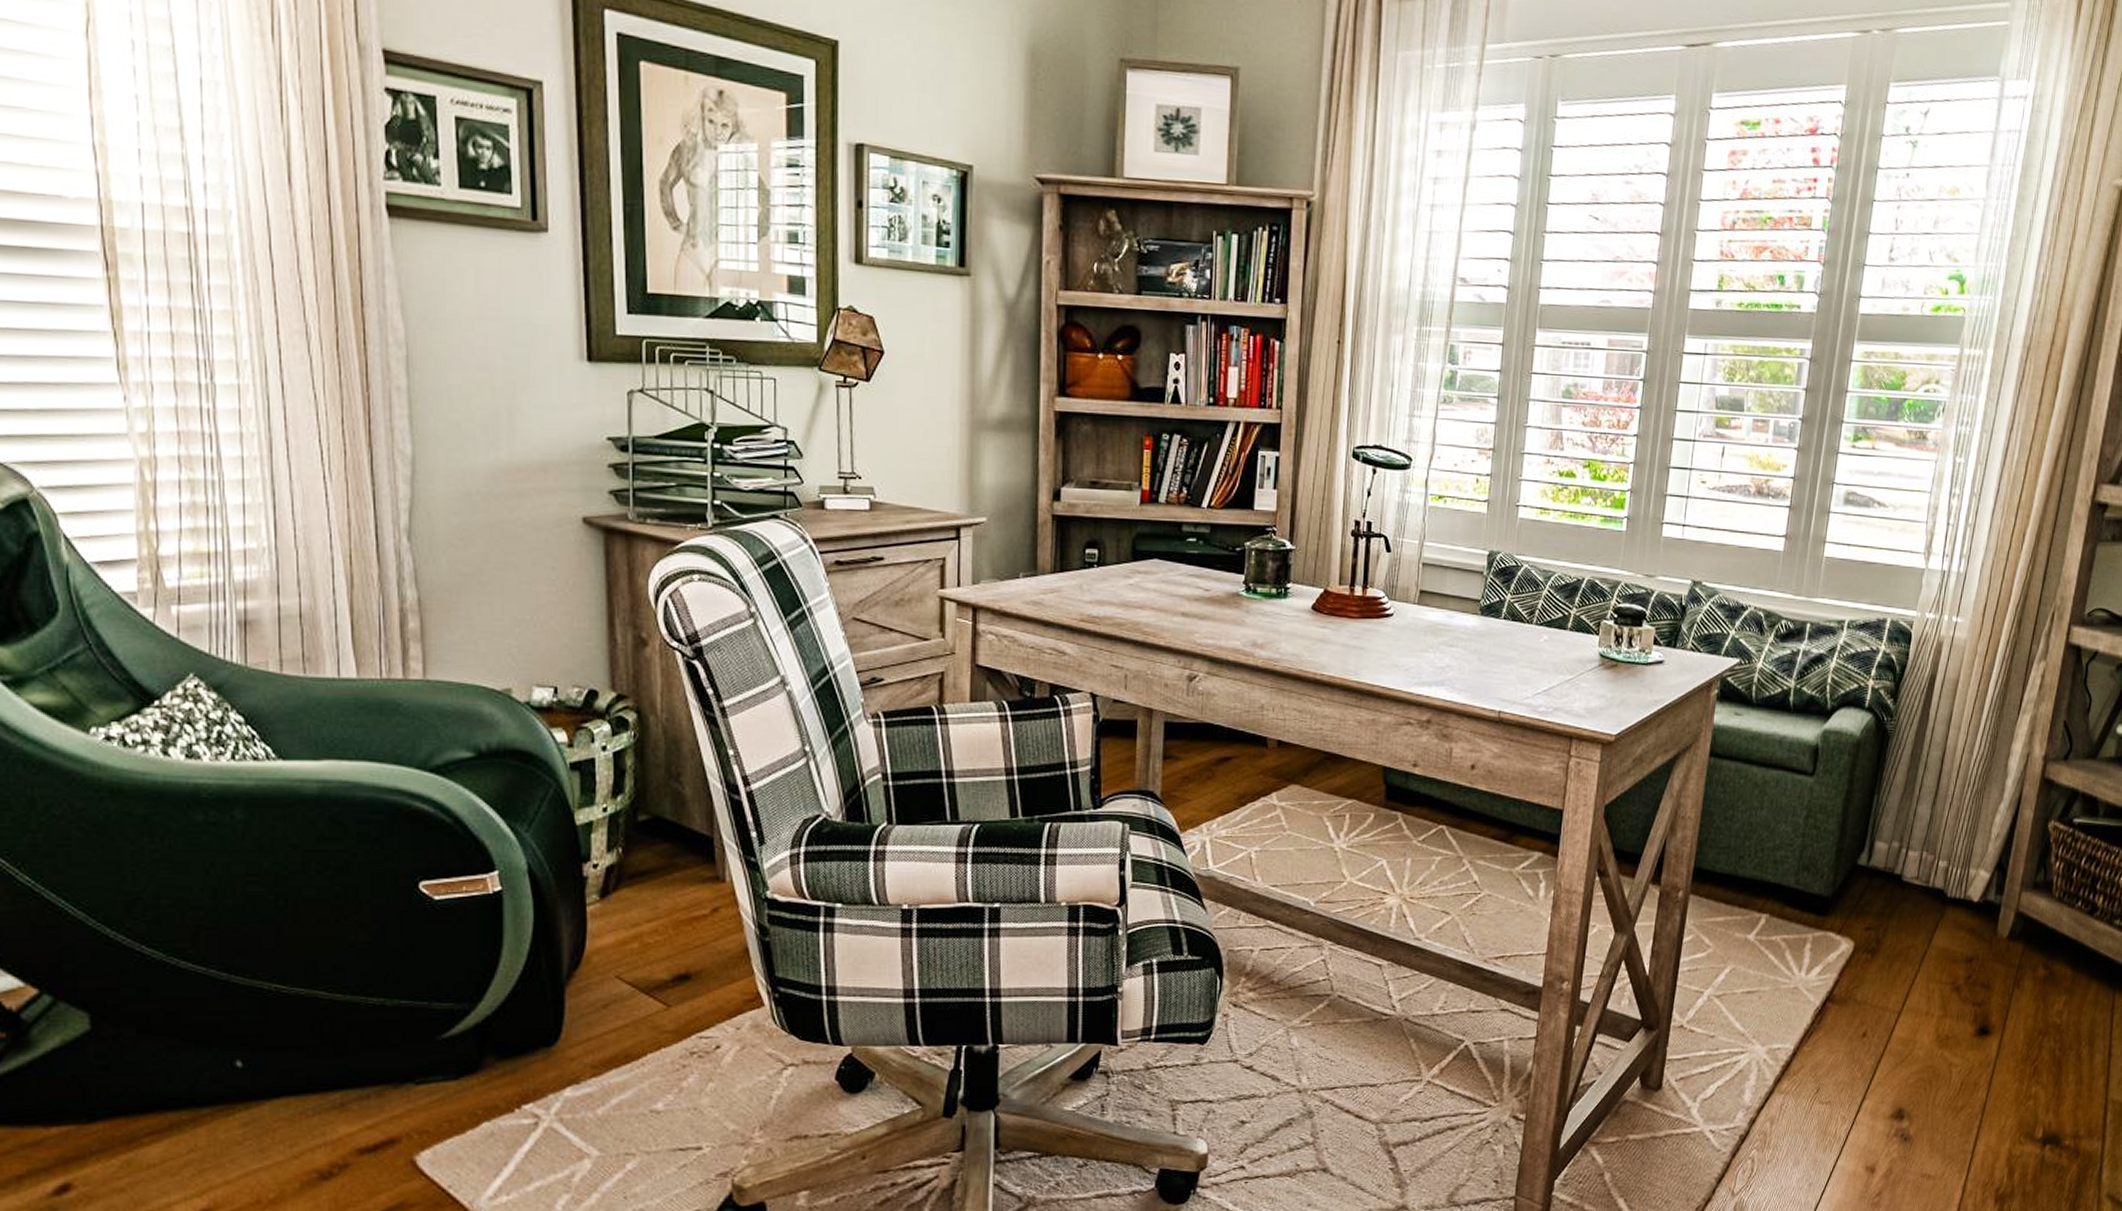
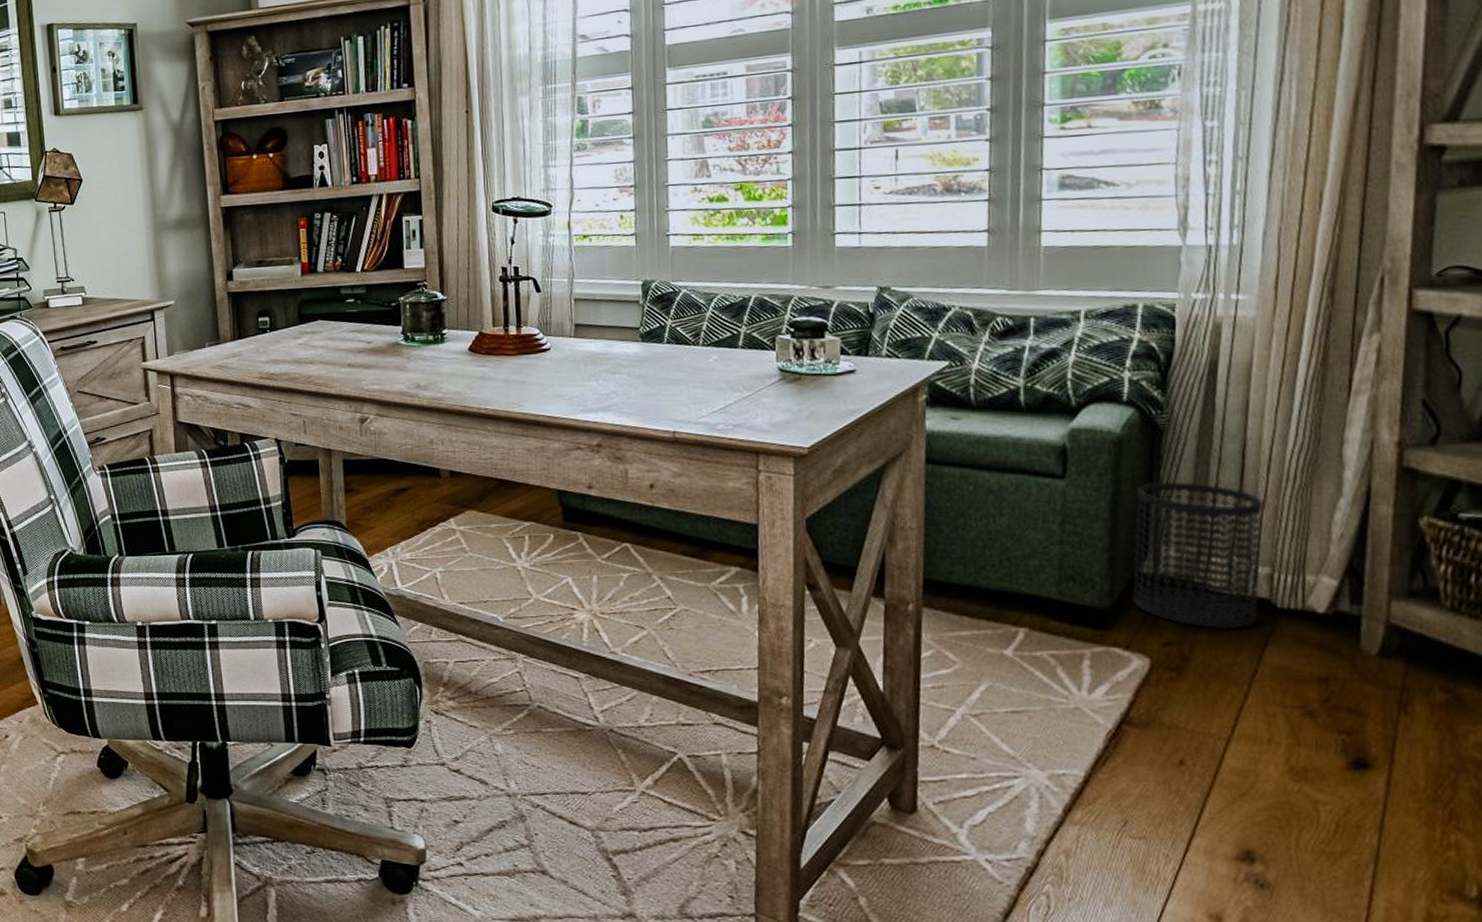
wastebasket: none [1848,782,1950,916] -> present [1132,481,1263,630]

